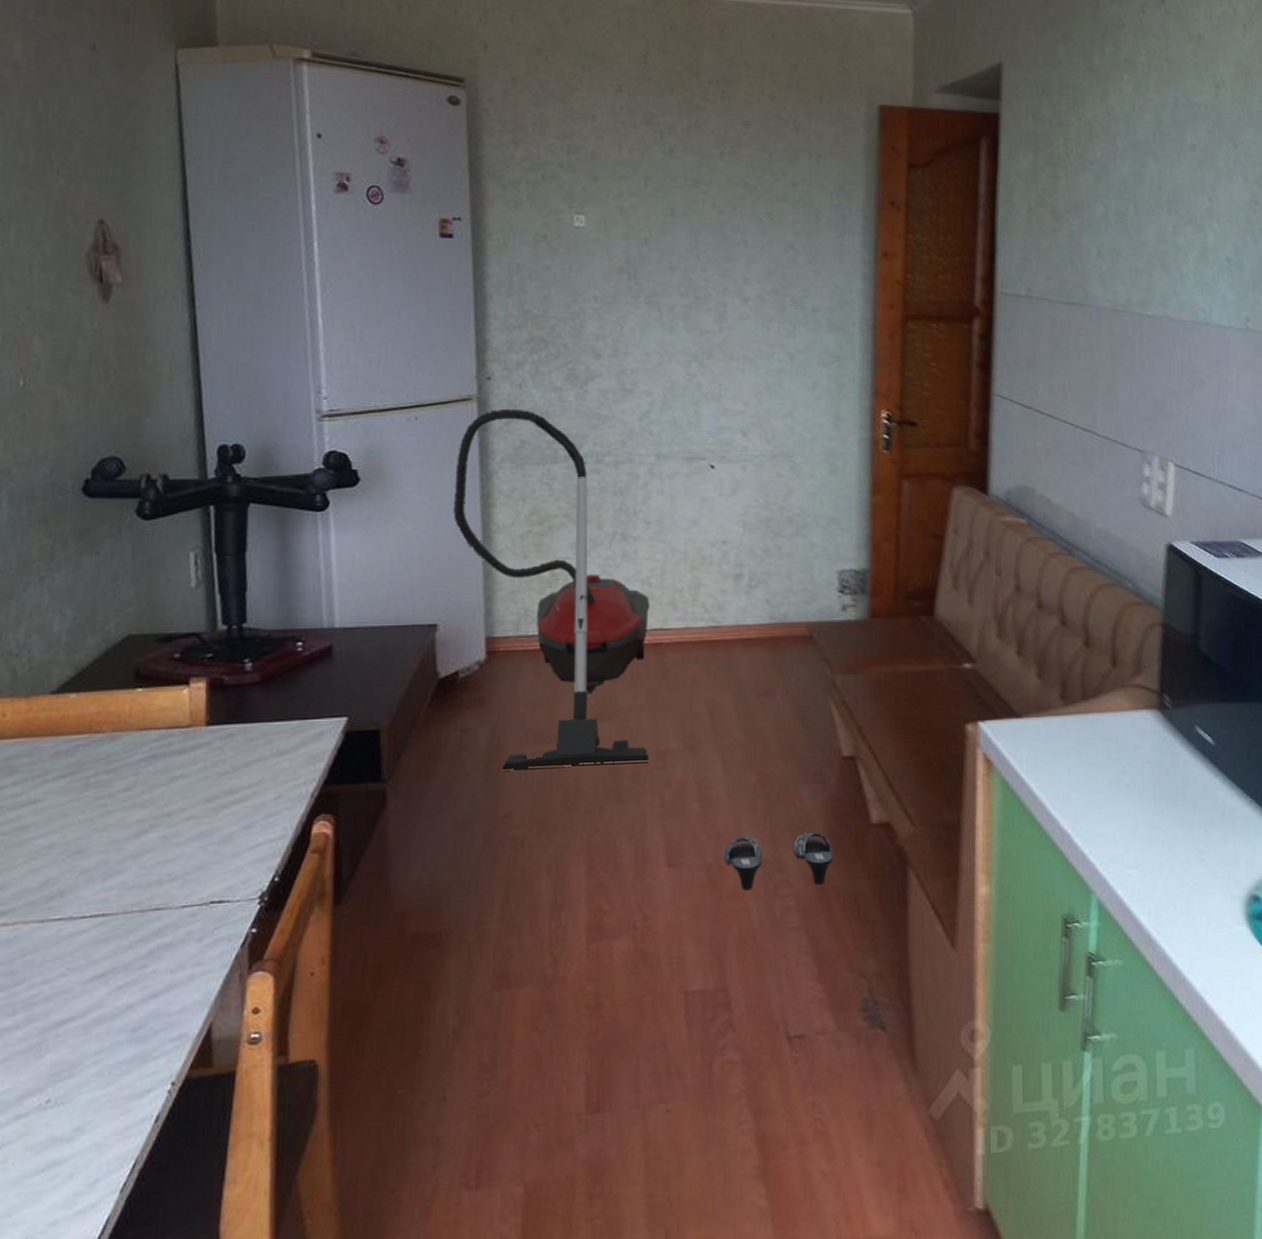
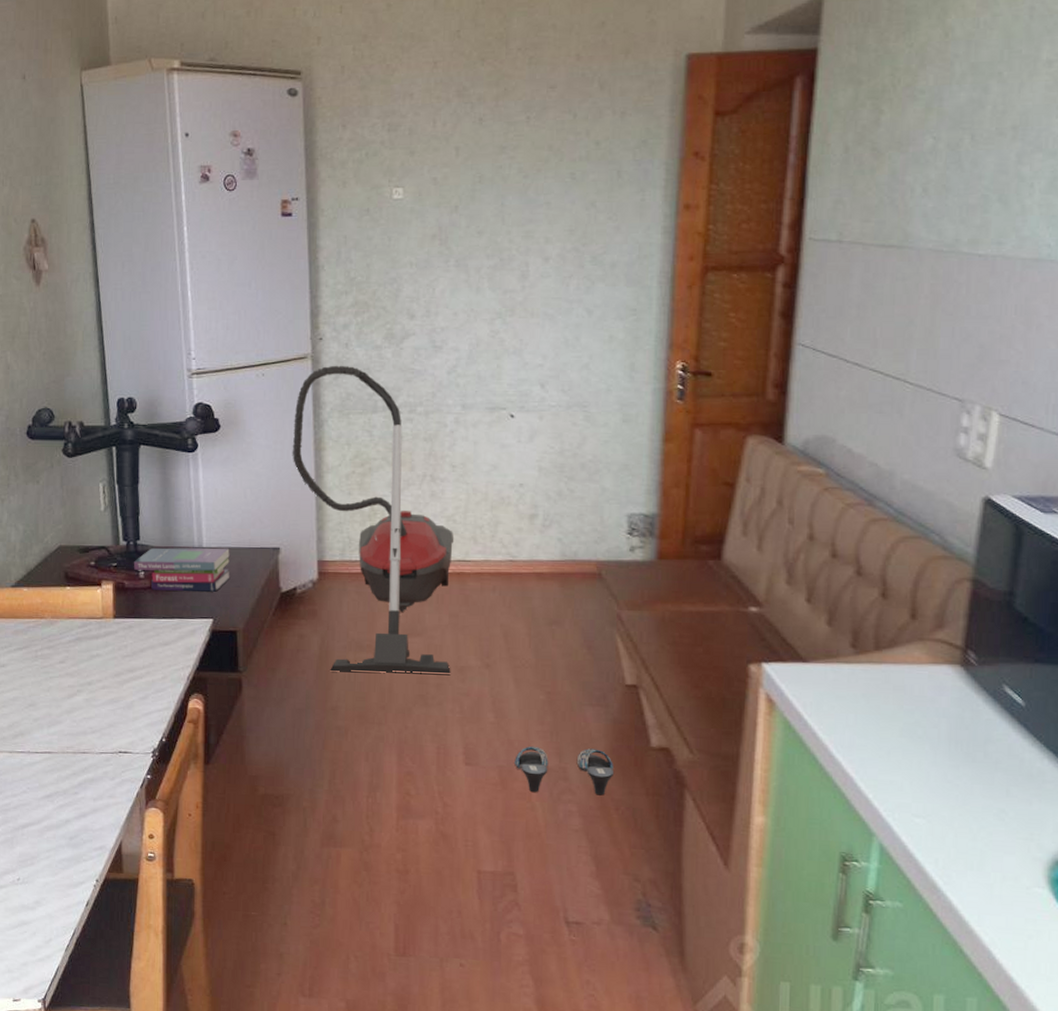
books: none [236,627,372,687] -> present [133,547,230,592]

